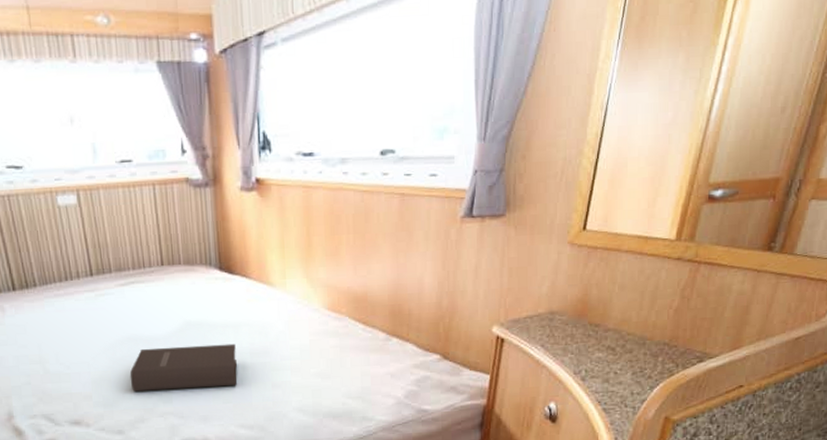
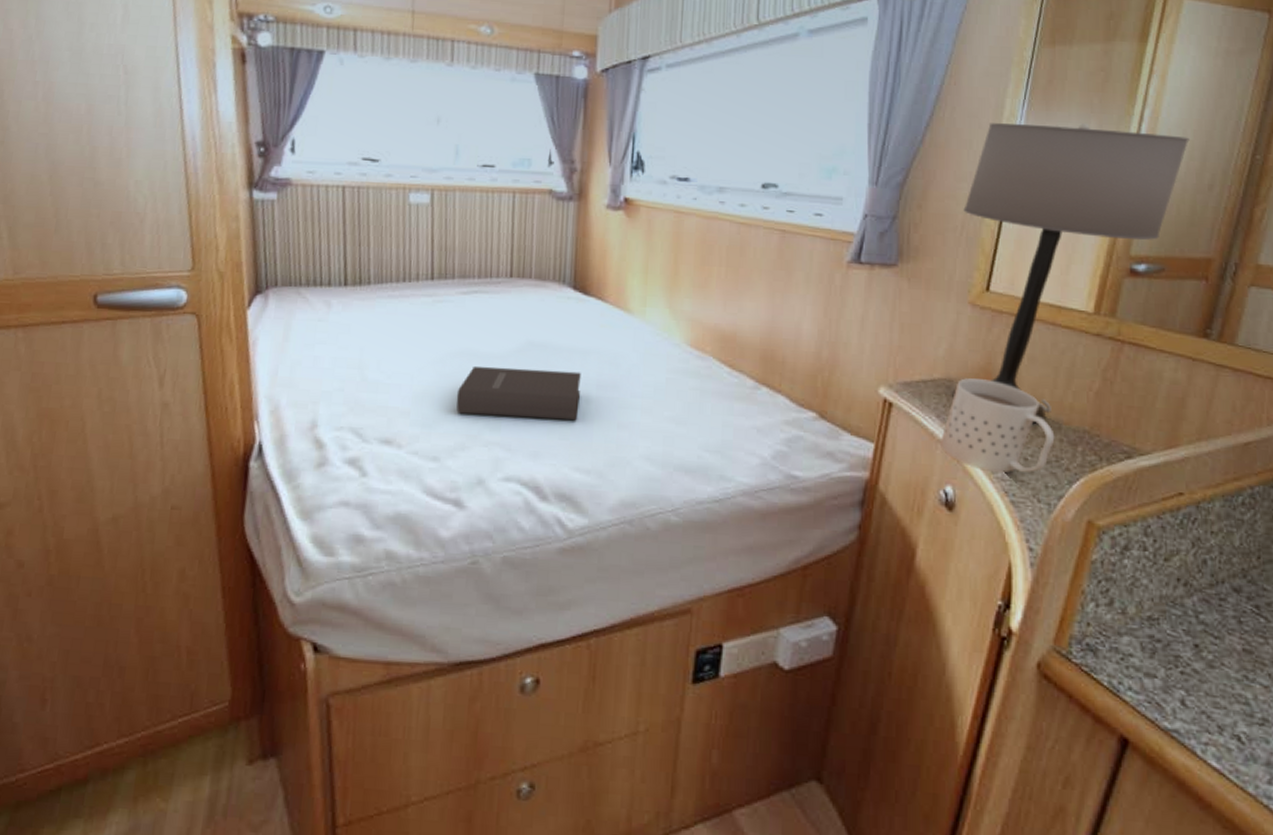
mug: none [544,309,640,388] -> present [939,378,1055,474]
table lamp: none [563,57,768,342] -> present [963,122,1190,423]

